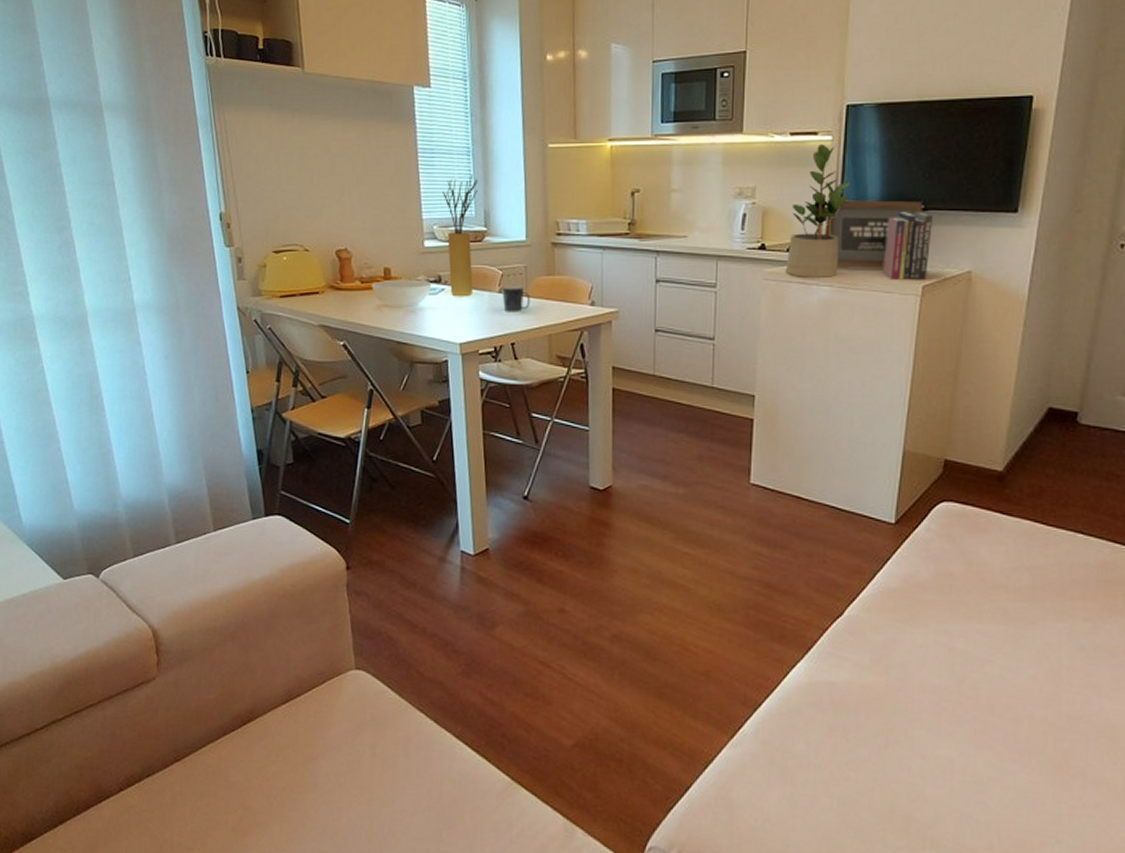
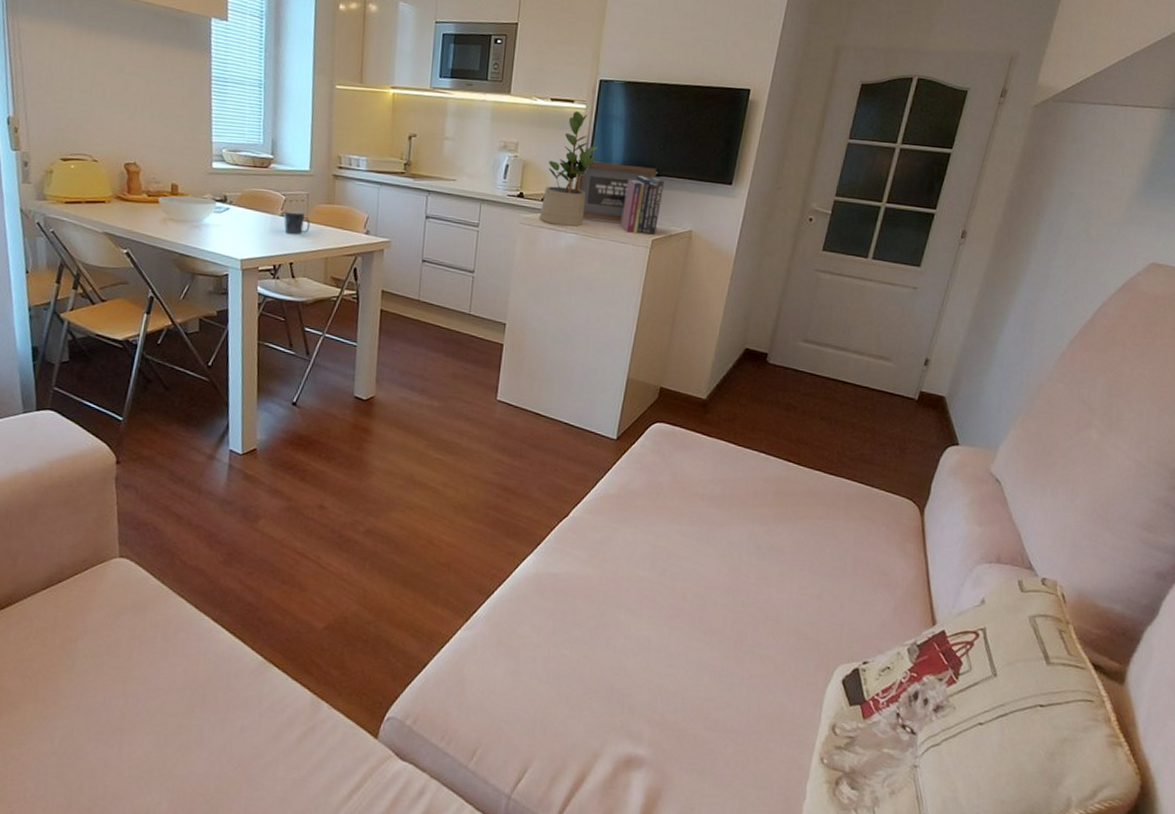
vase: present [442,175,478,297] -> none [233,106,268,218]

